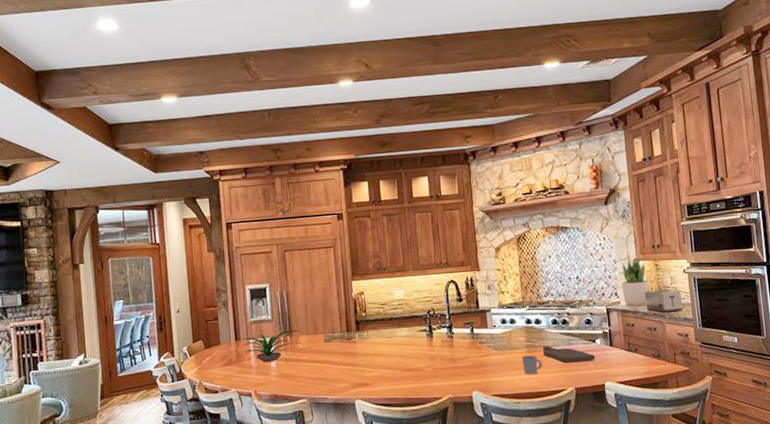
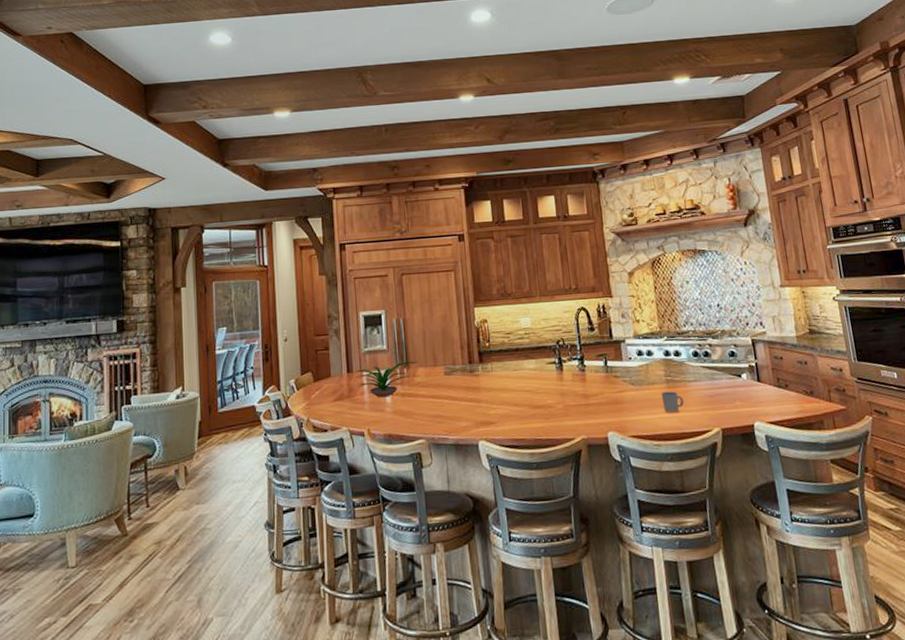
cutting board: present [543,346,595,362] -> none [683,380,742,400]
planter: present [622,257,649,307] -> none [766,283,797,338]
toaster: present [644,289,683,313] -> none [791,318,835,345]

